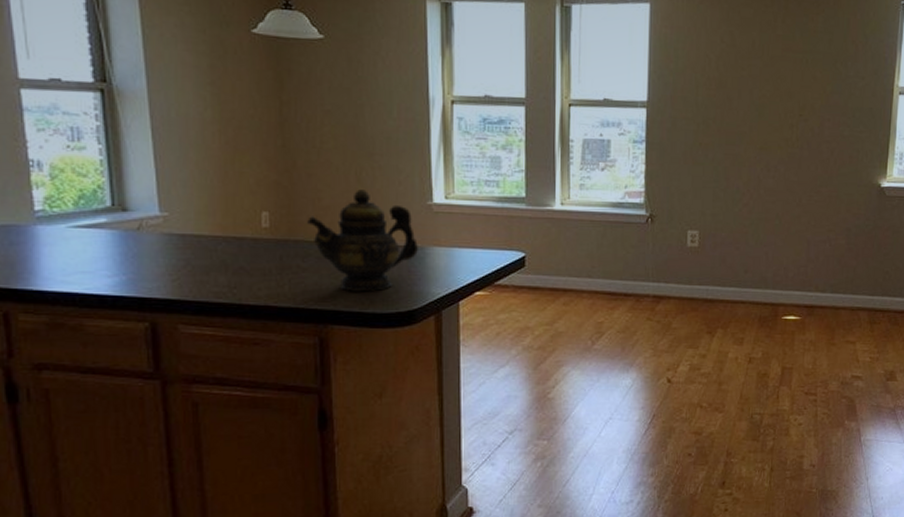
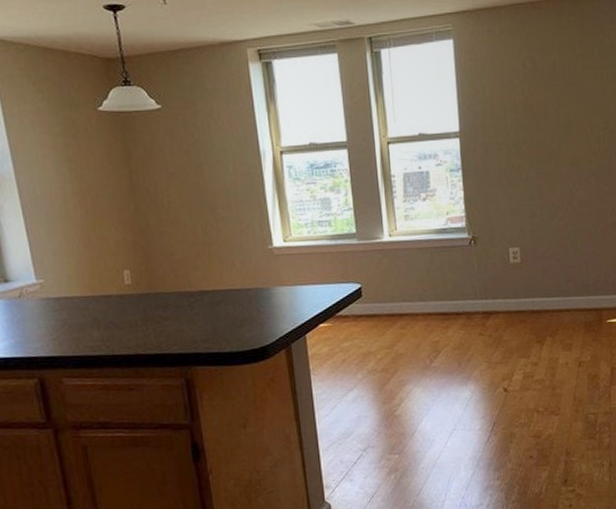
teapot: present [306,189,418,292] -> none [163,241,264,335]

